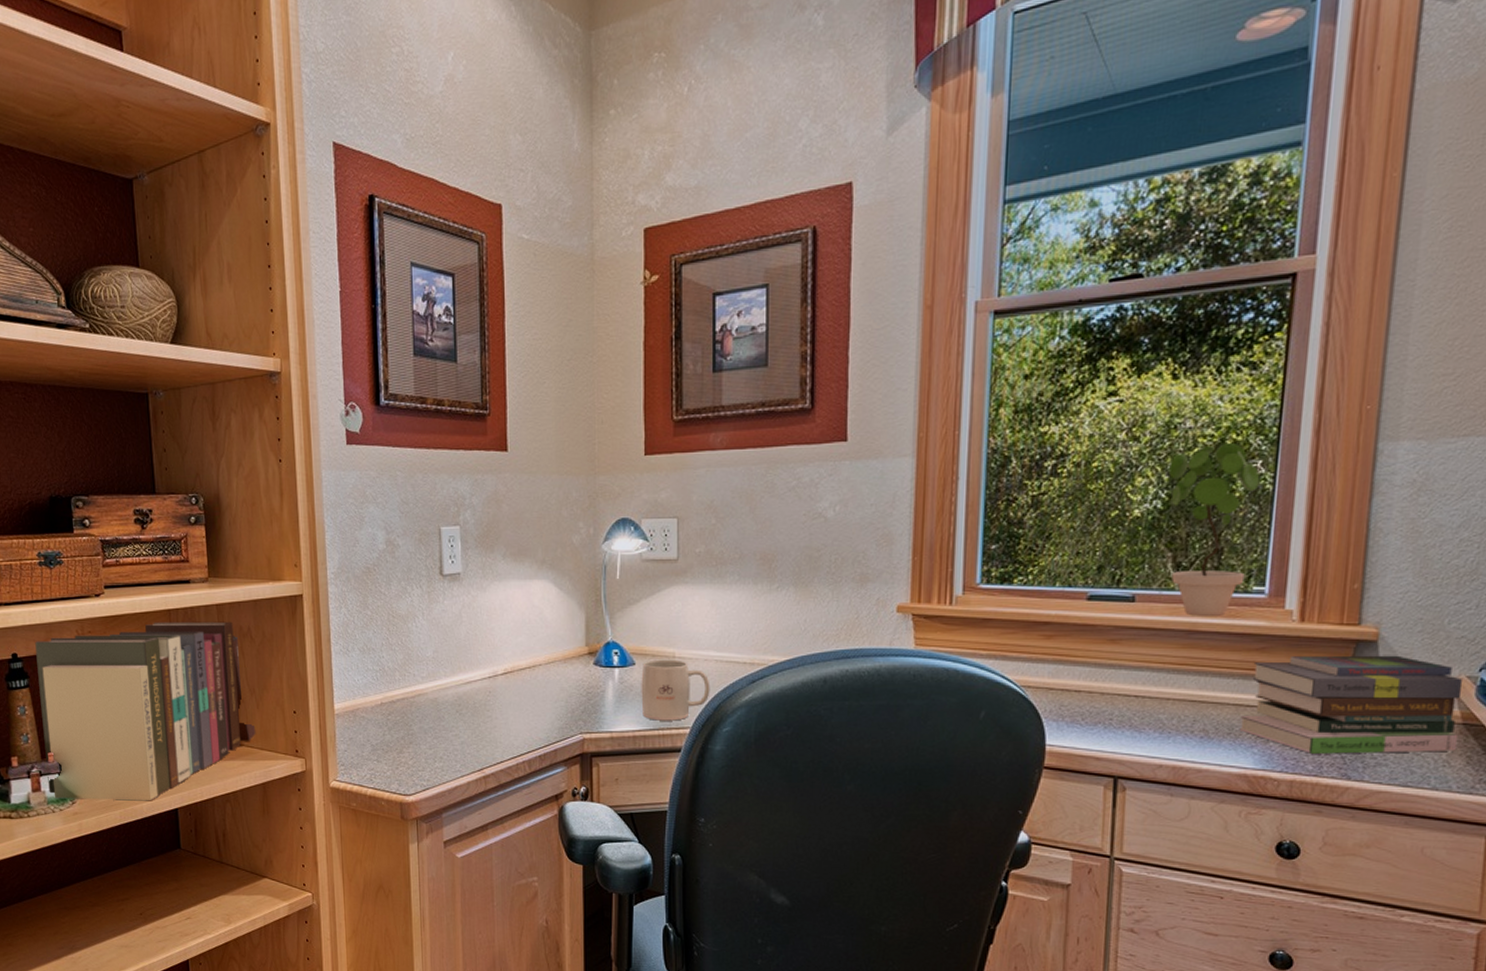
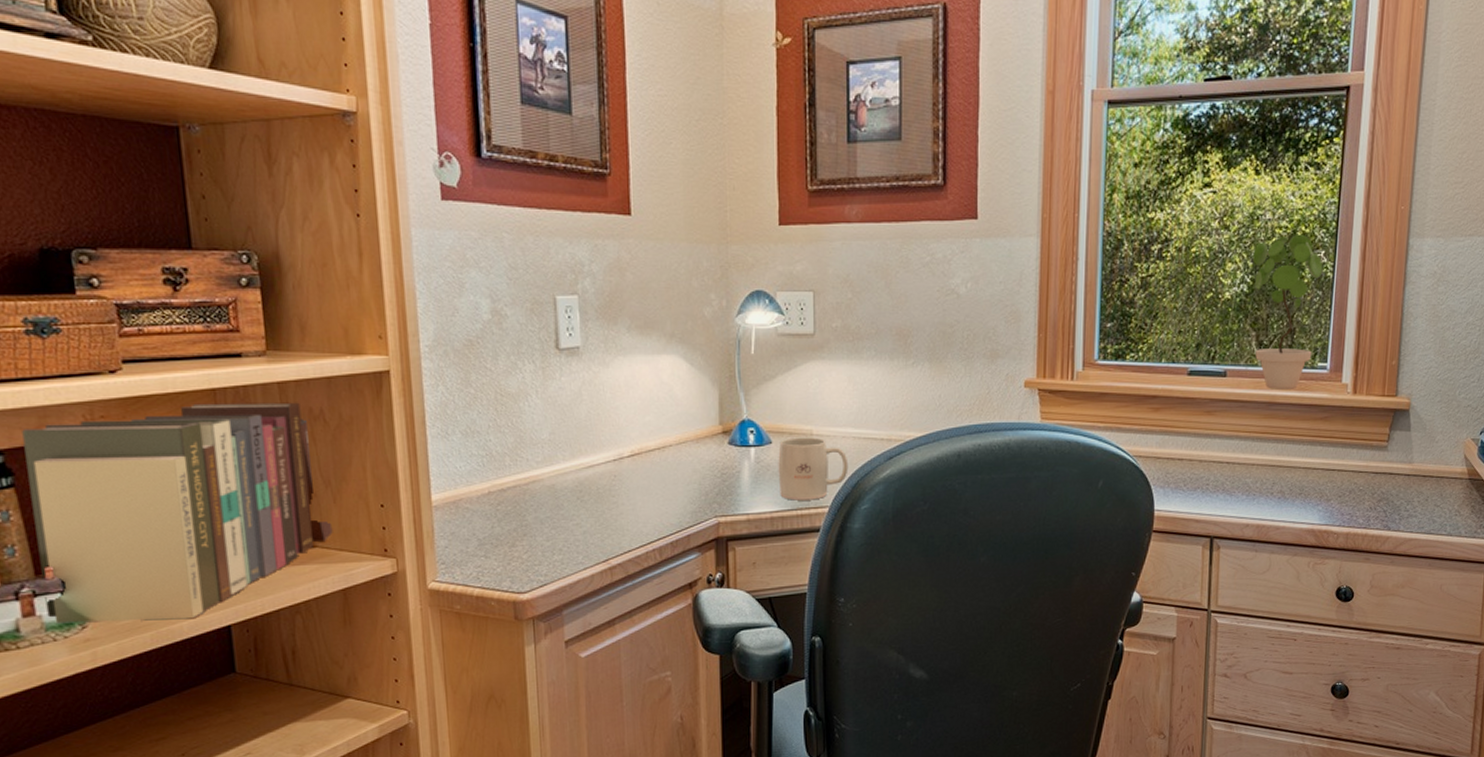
books: present [1239,655,1462,754] -> none [1308,422,1468,509]

